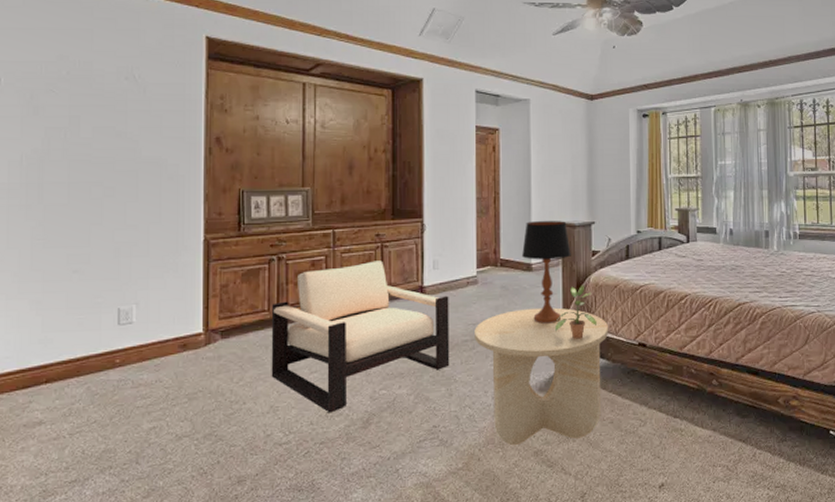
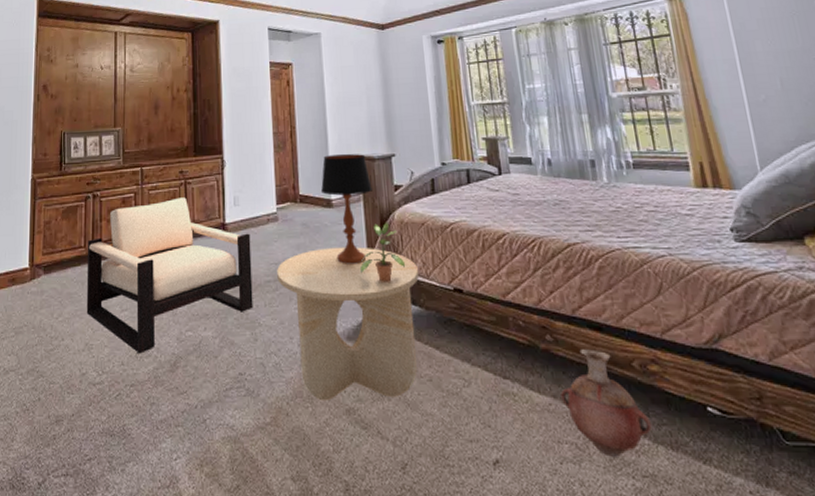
vase: none [719,390,787,475] -> present [561,349,652,459]

